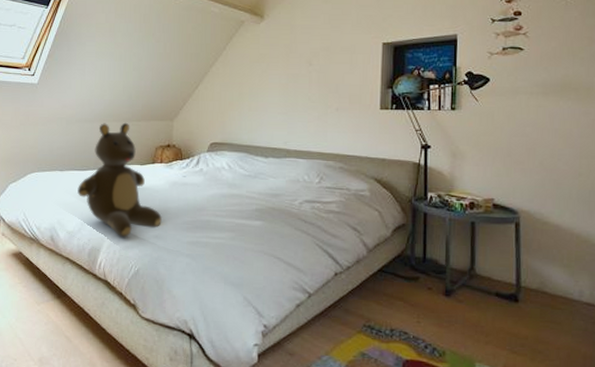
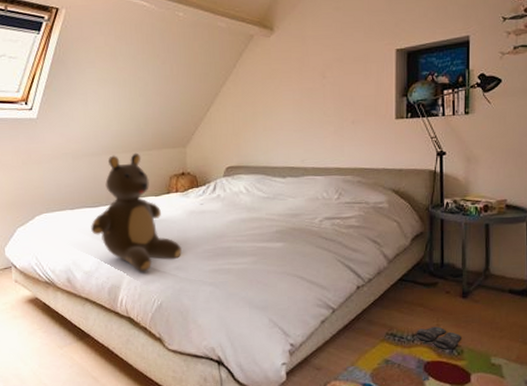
slippers: none [395,323,444,350] -> present [416,326,462,350]

